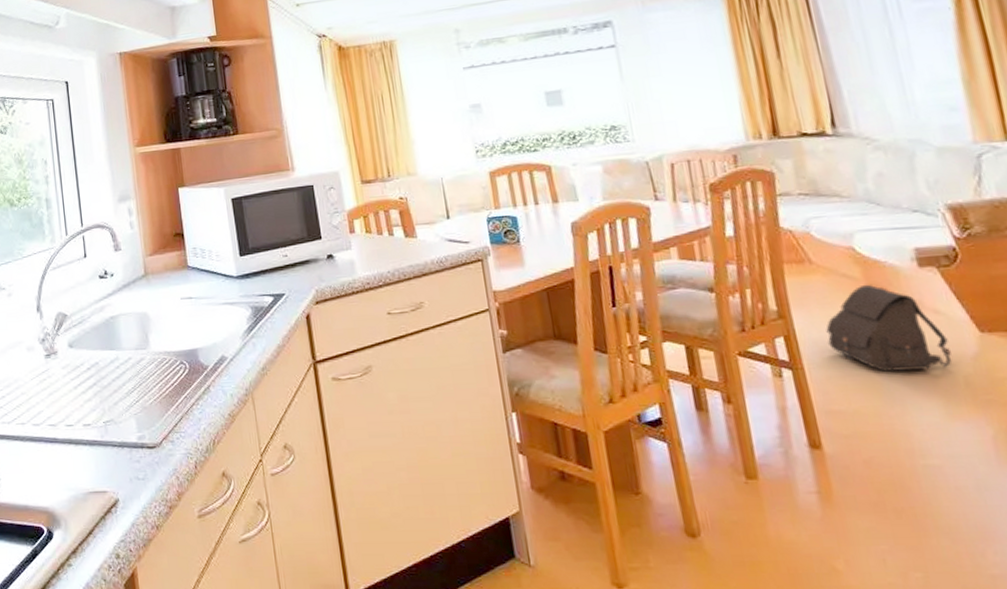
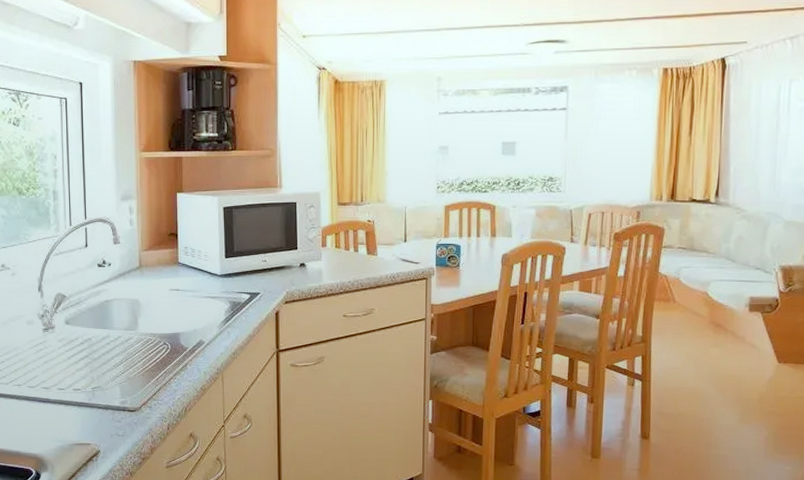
satchel: present [826,284,953,372] -> none [672,321,756,387]

